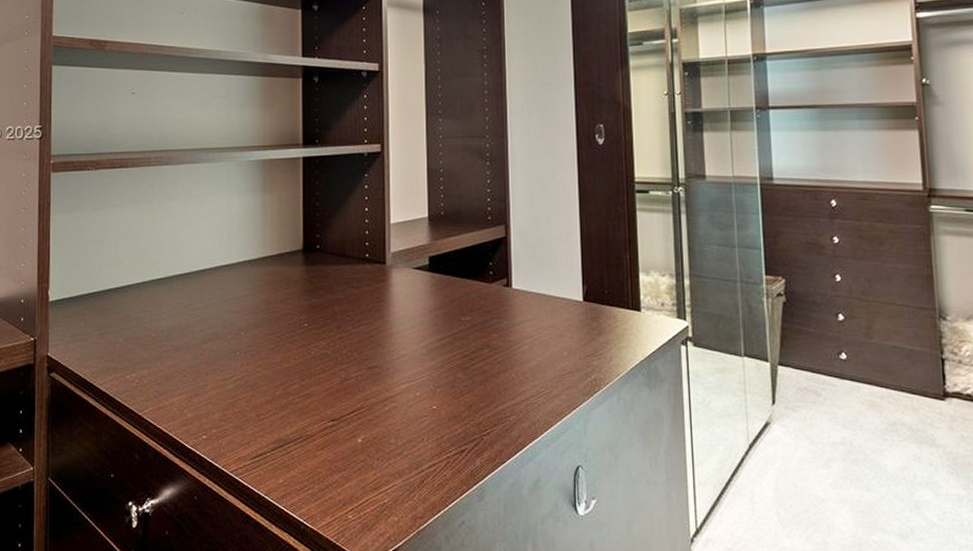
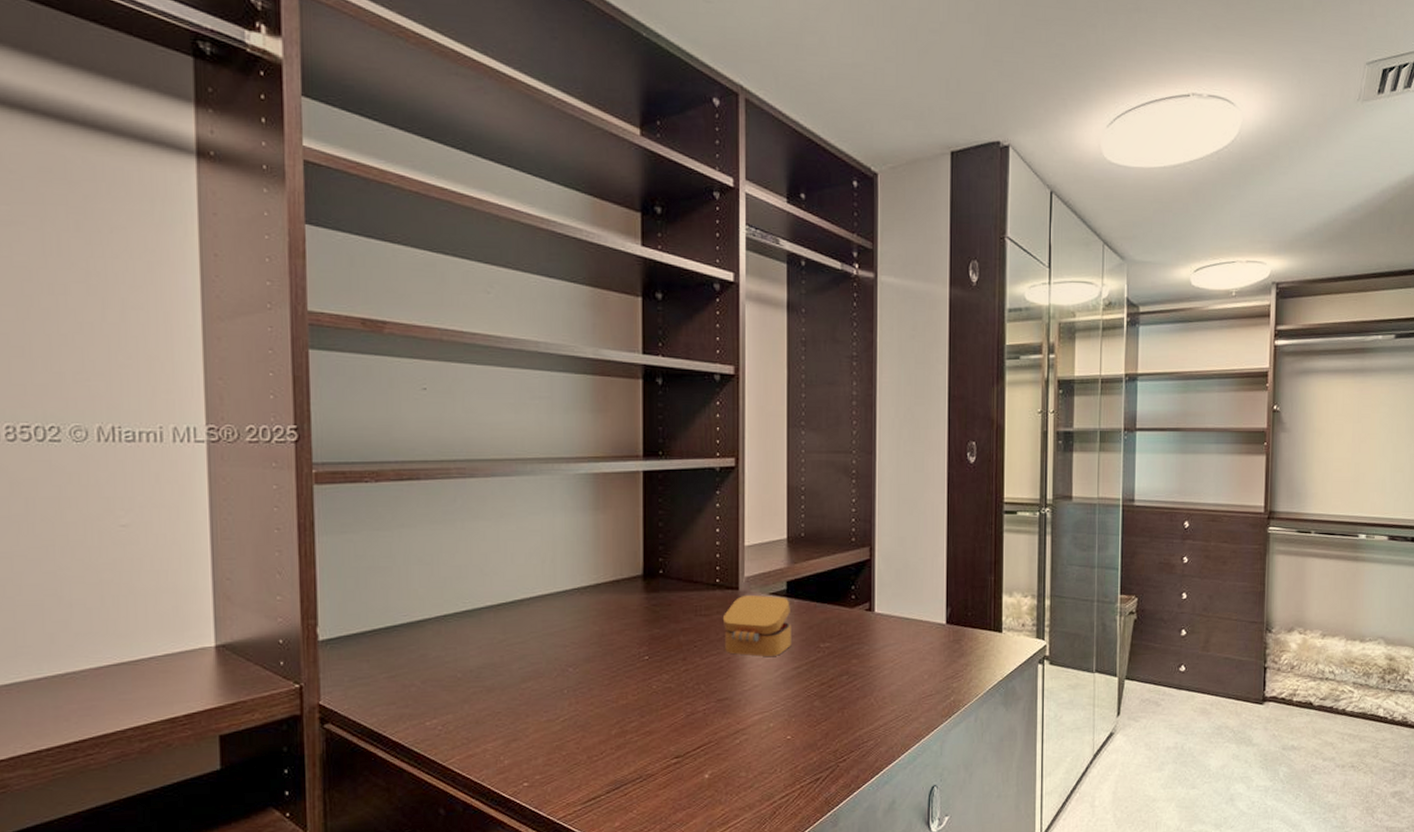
jewelry box: none [372,269,435,327] -> present [722,594,792,657]

